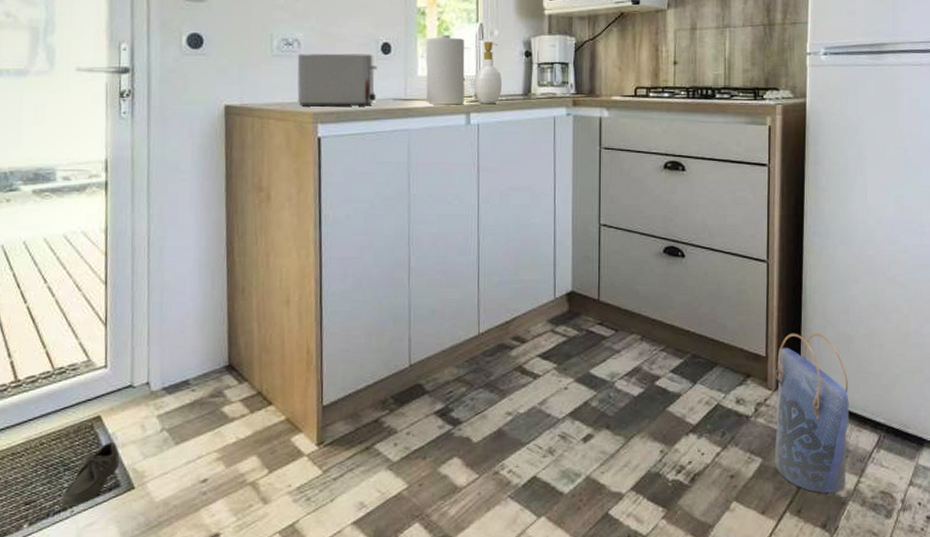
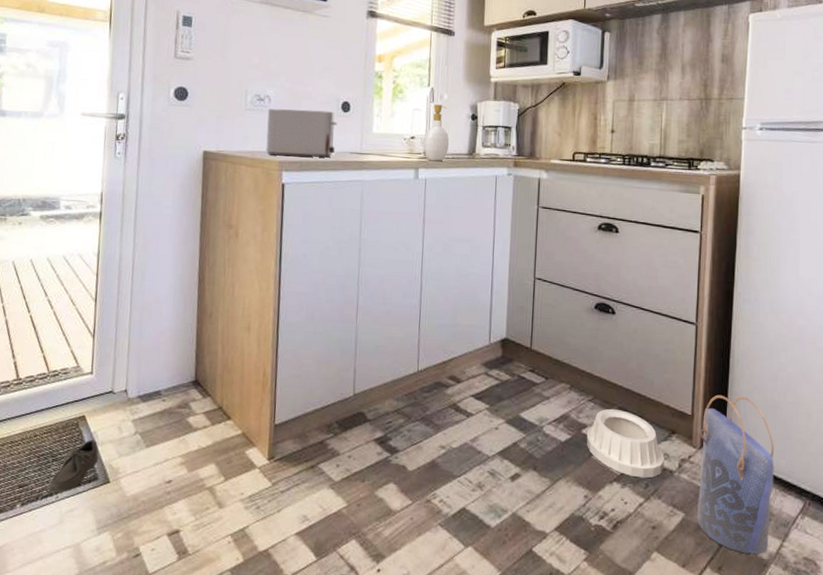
paper towel holder: present [425,34,465,105] -> none [379,96,417,161]
pet bowl: none [660,356,740,427] -> present [586,408,665,479]

